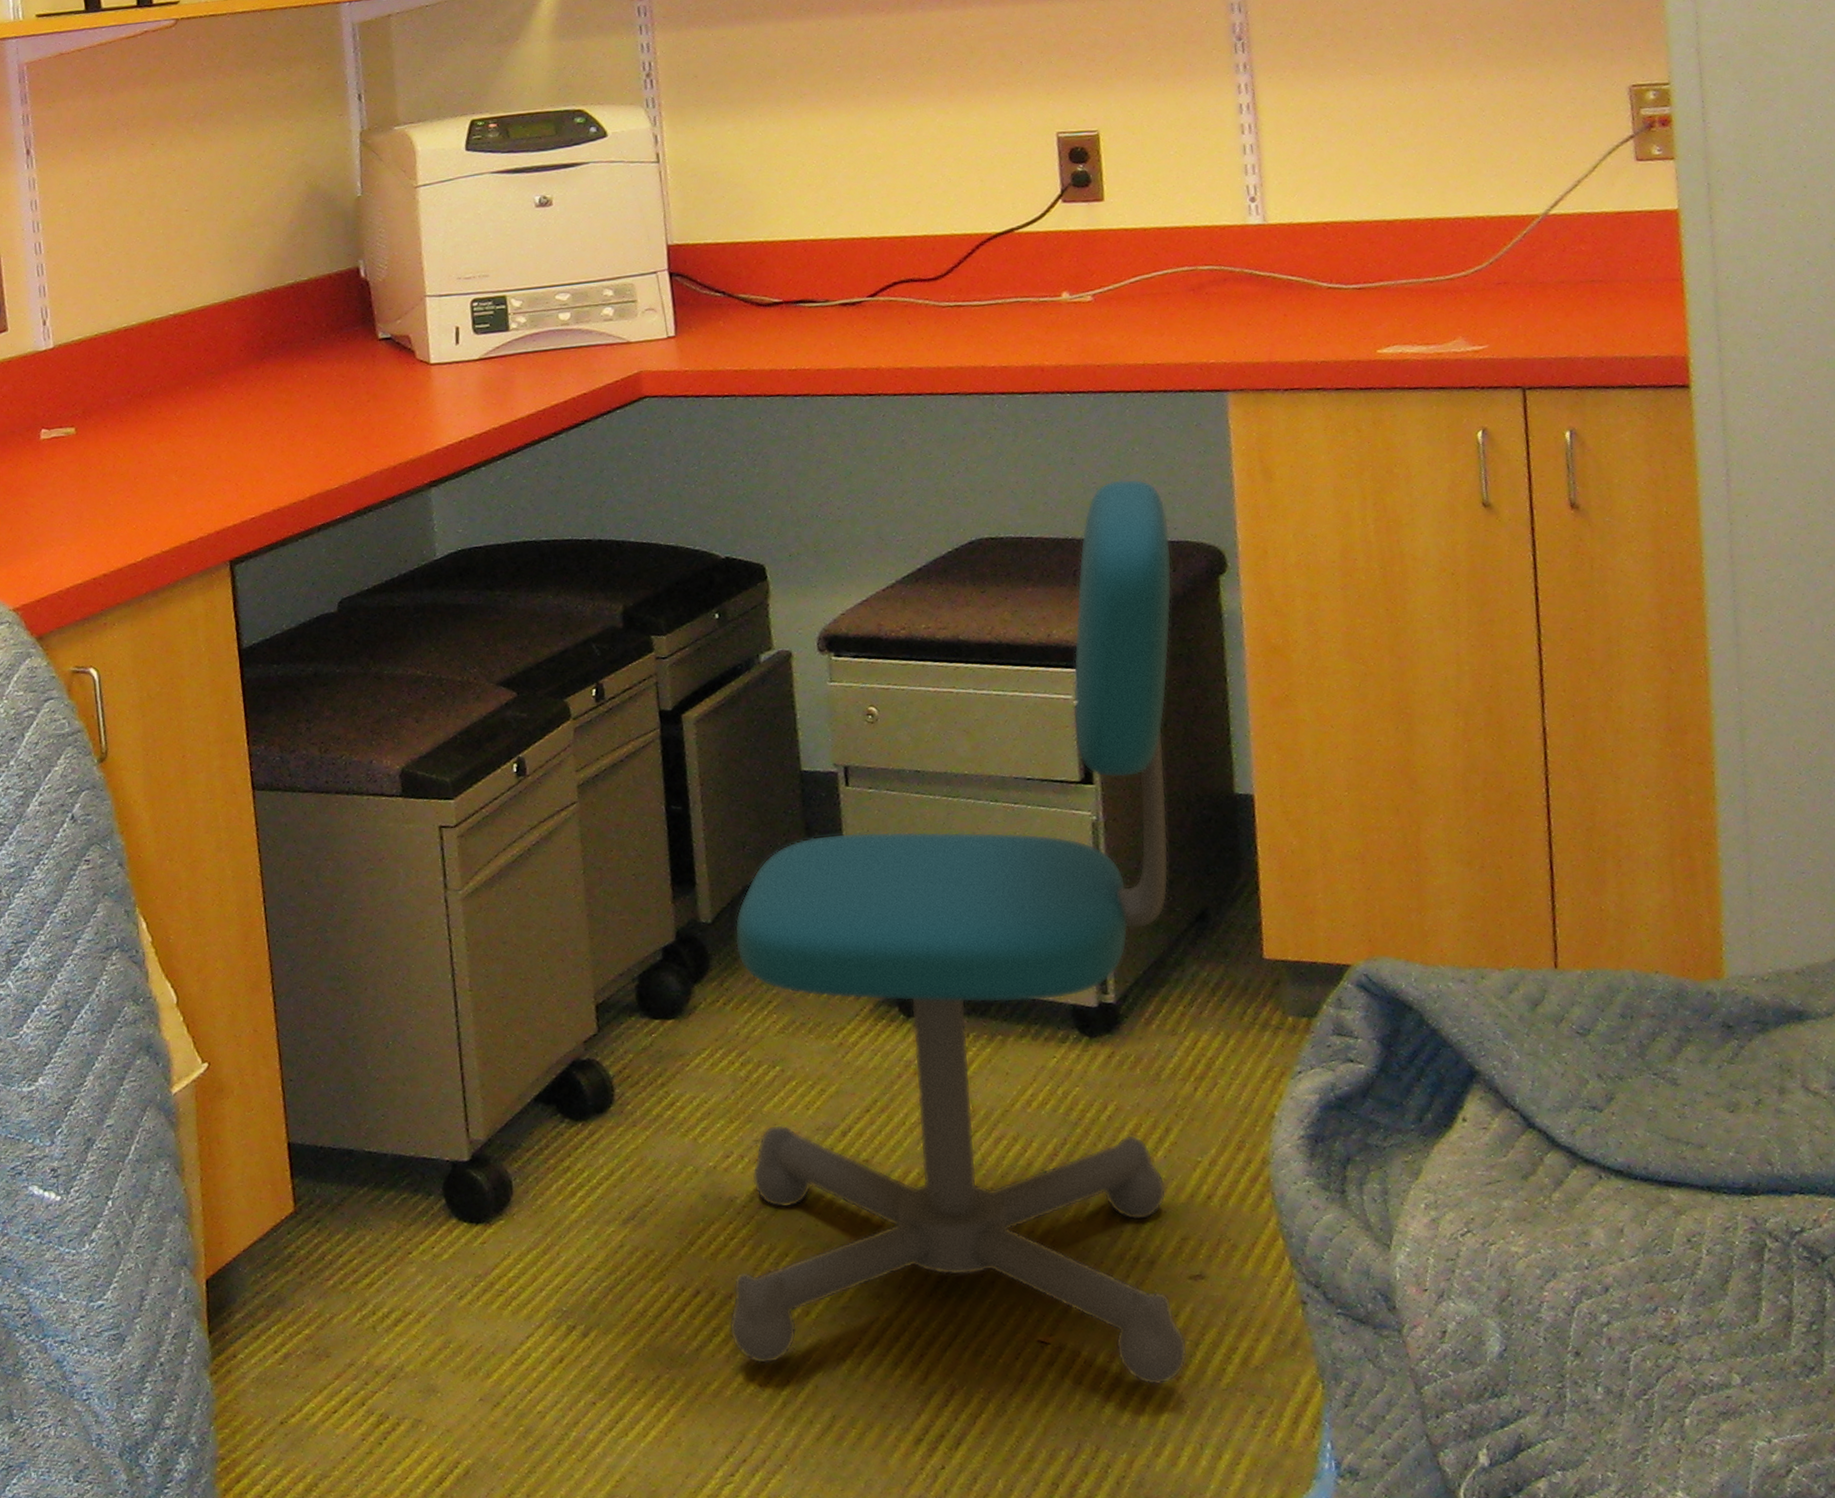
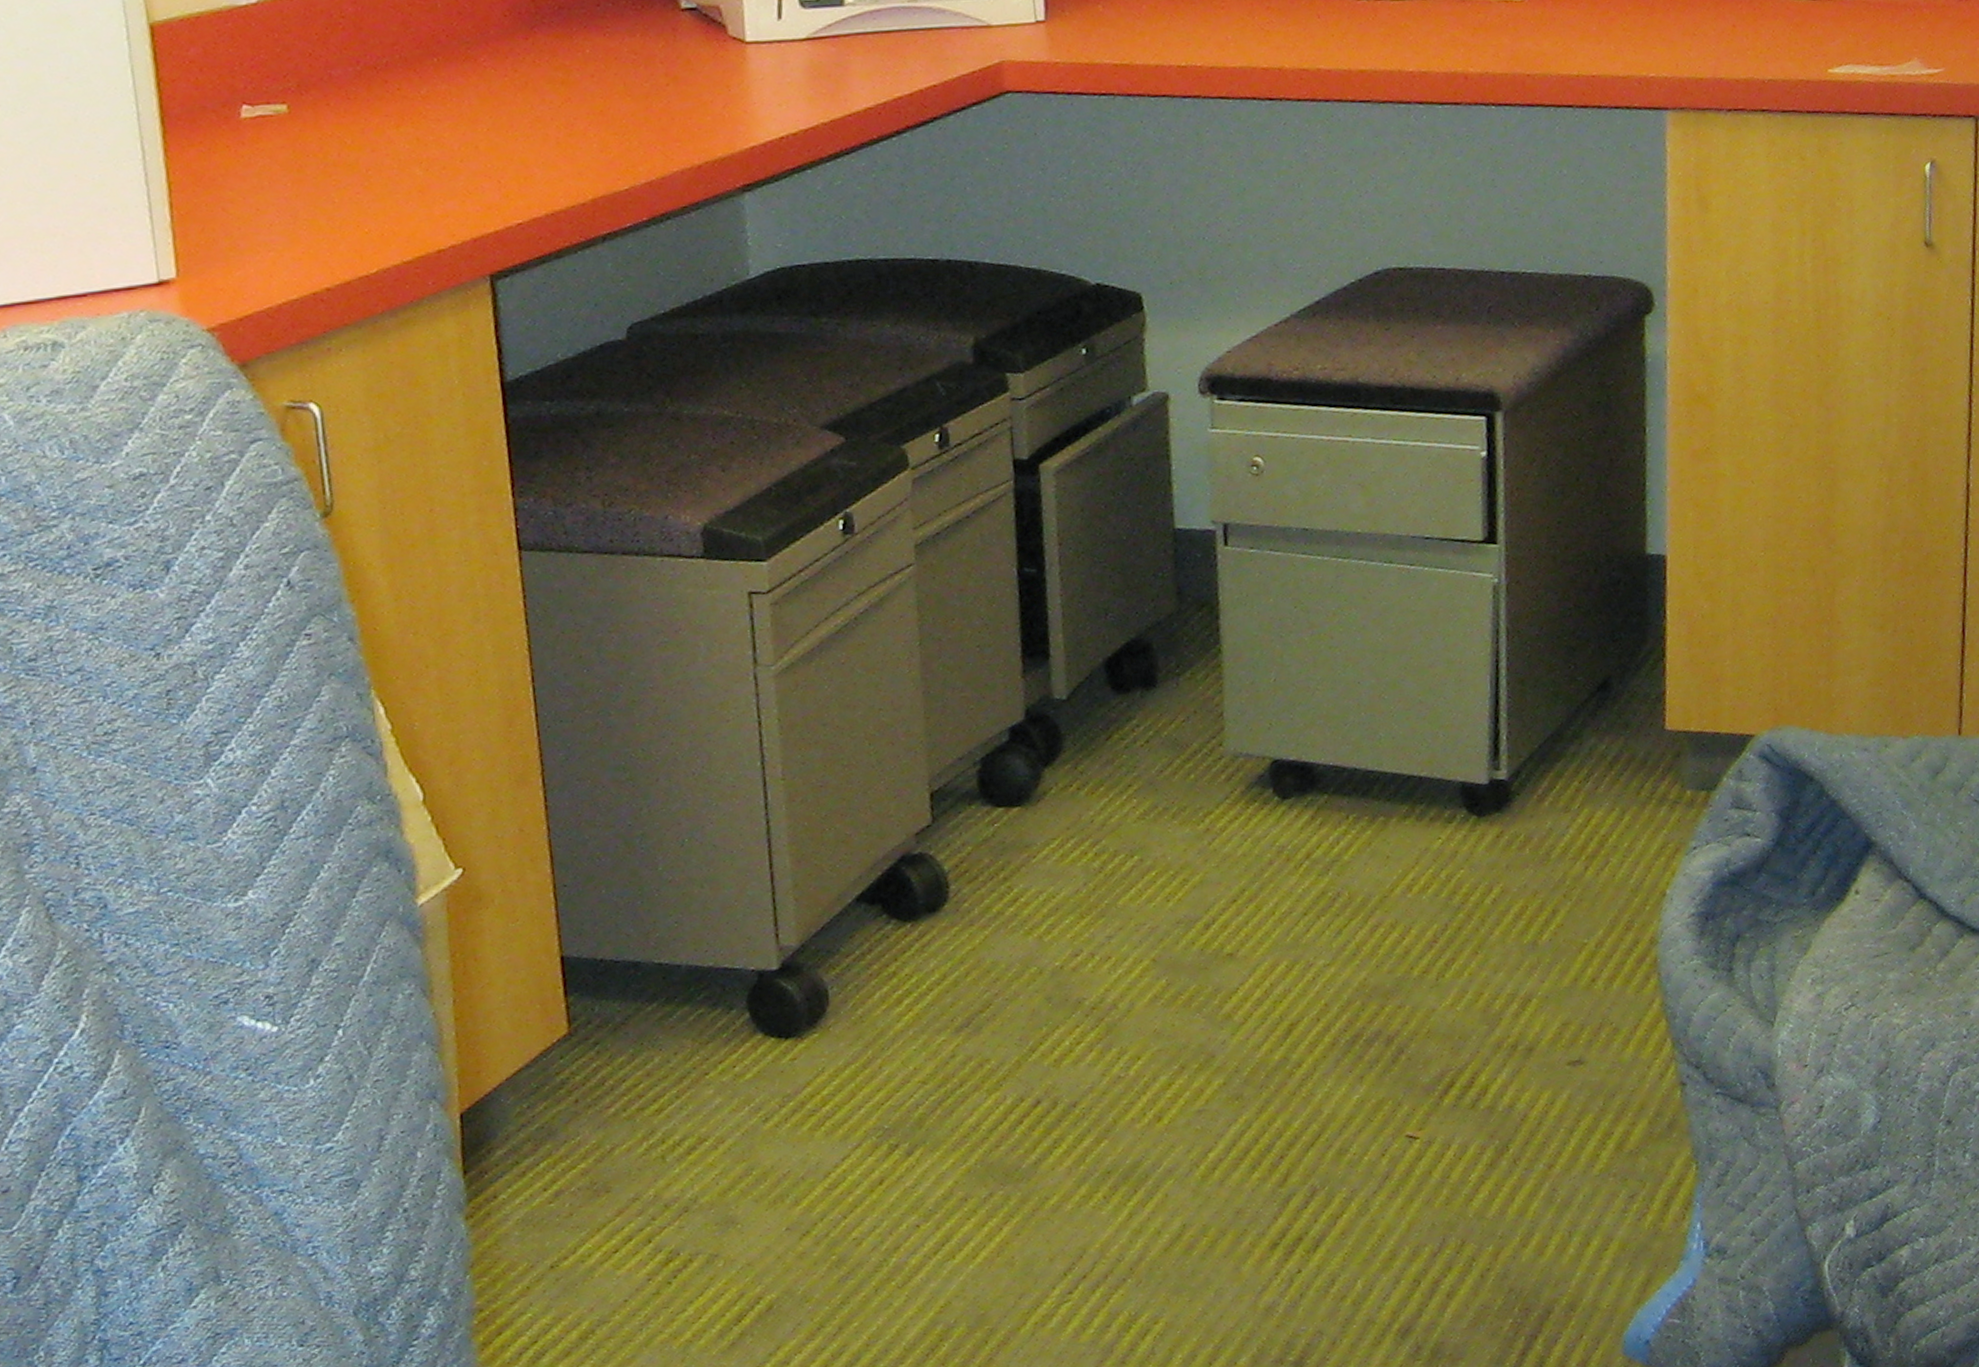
office chair: present [728,479,1189,1386] -> none [1071,205,1596,1176]

